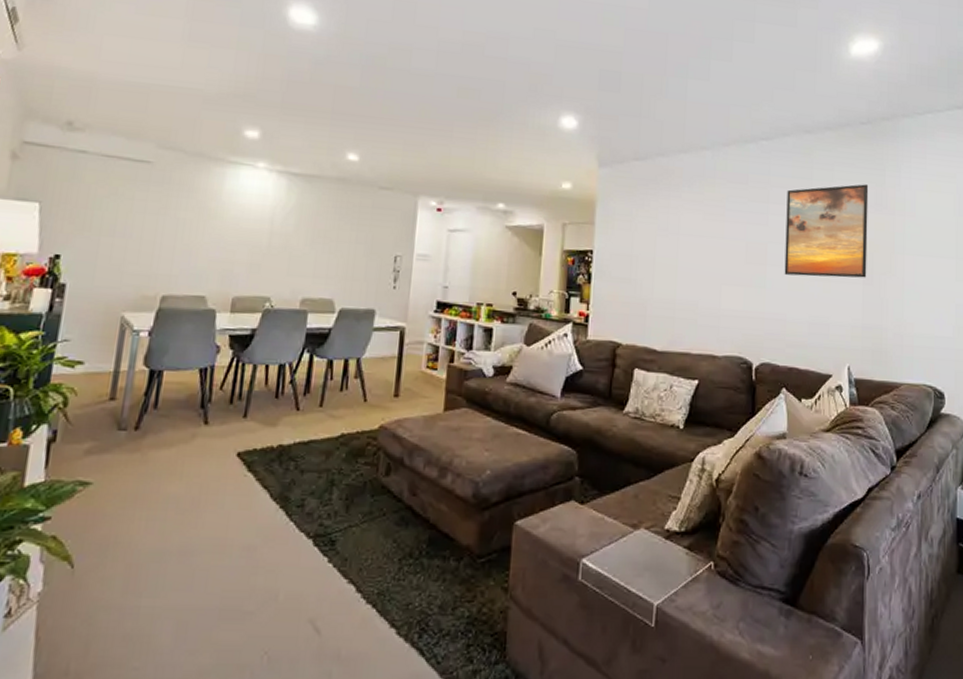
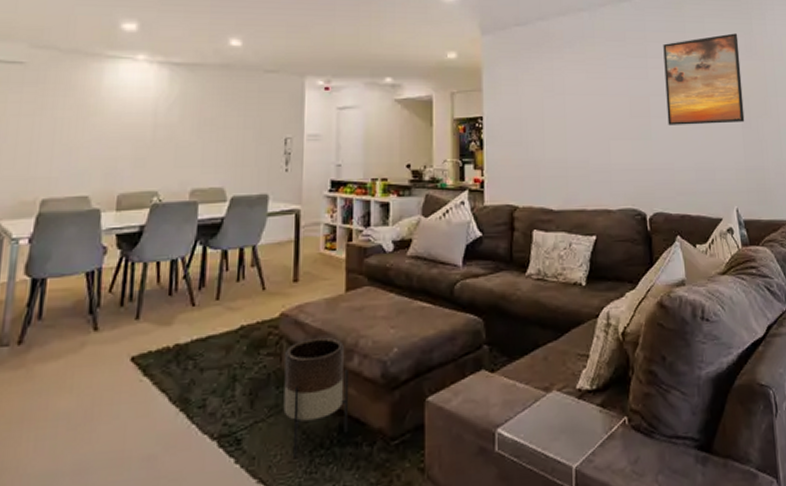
planter: none [376,452,441,564] -> present [283,337,349,458]

